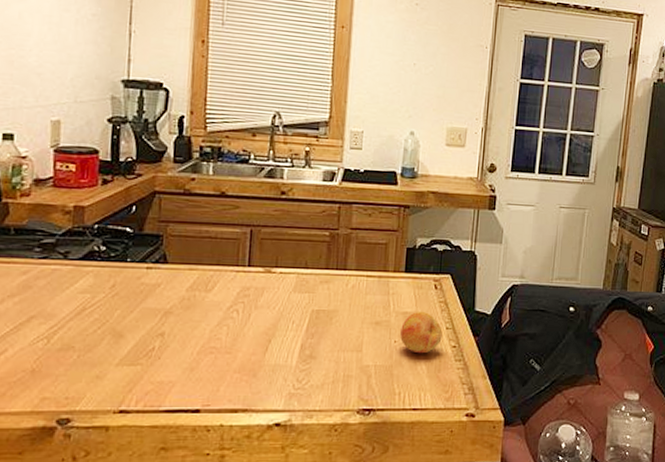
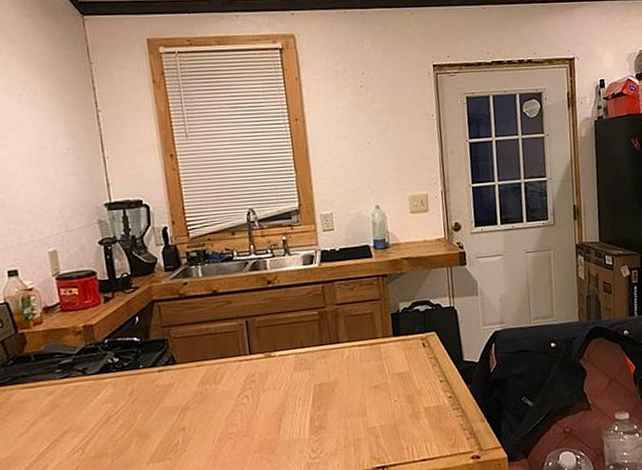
fruit: present [400,311,443,354] -> none [398,369,438,409]

